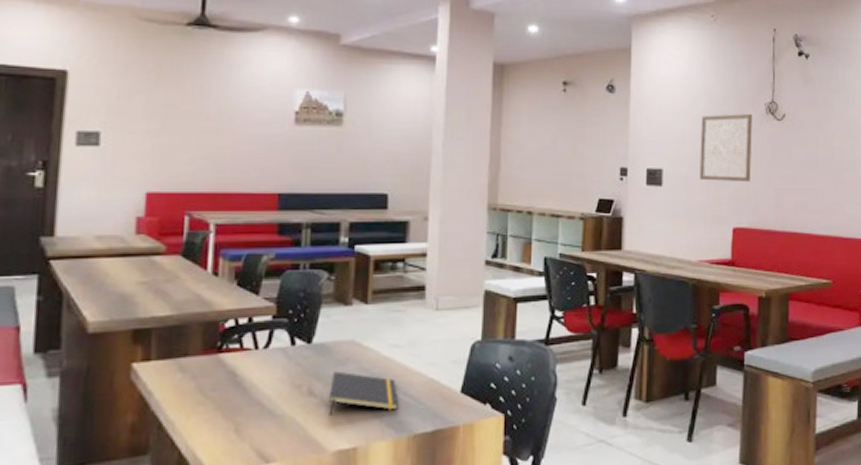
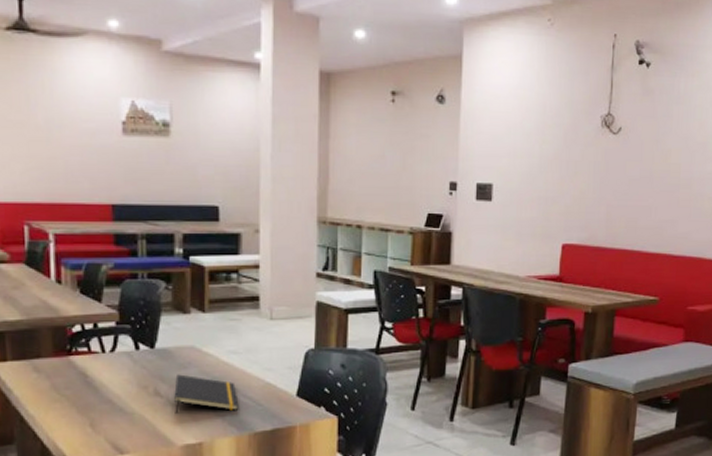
wall art: present [700,114,752,181] -> none [530,127,587,197]

